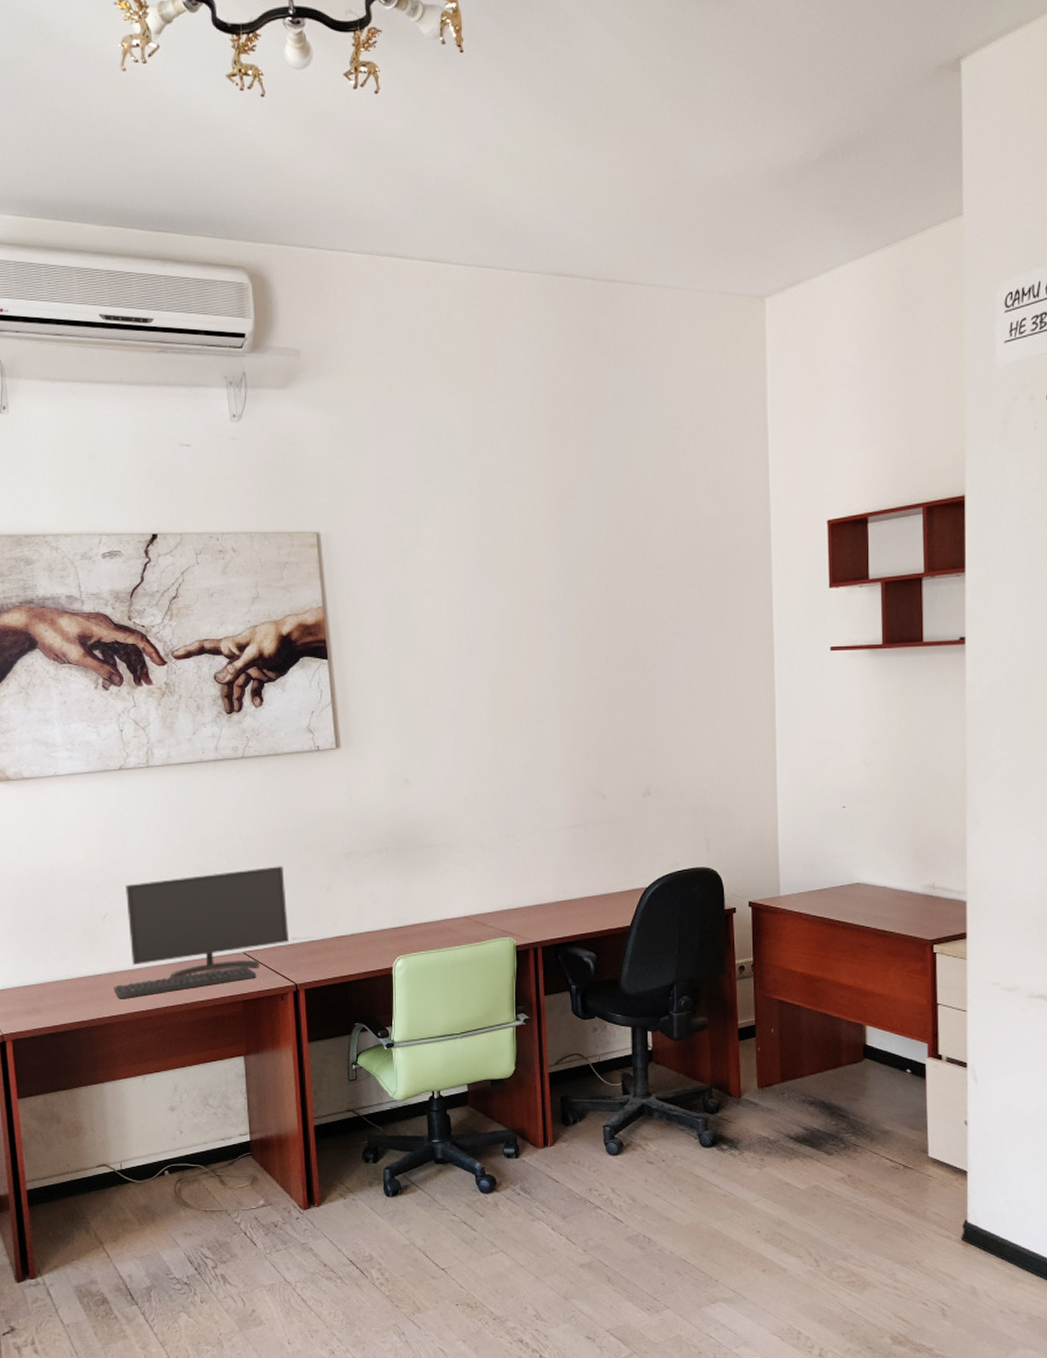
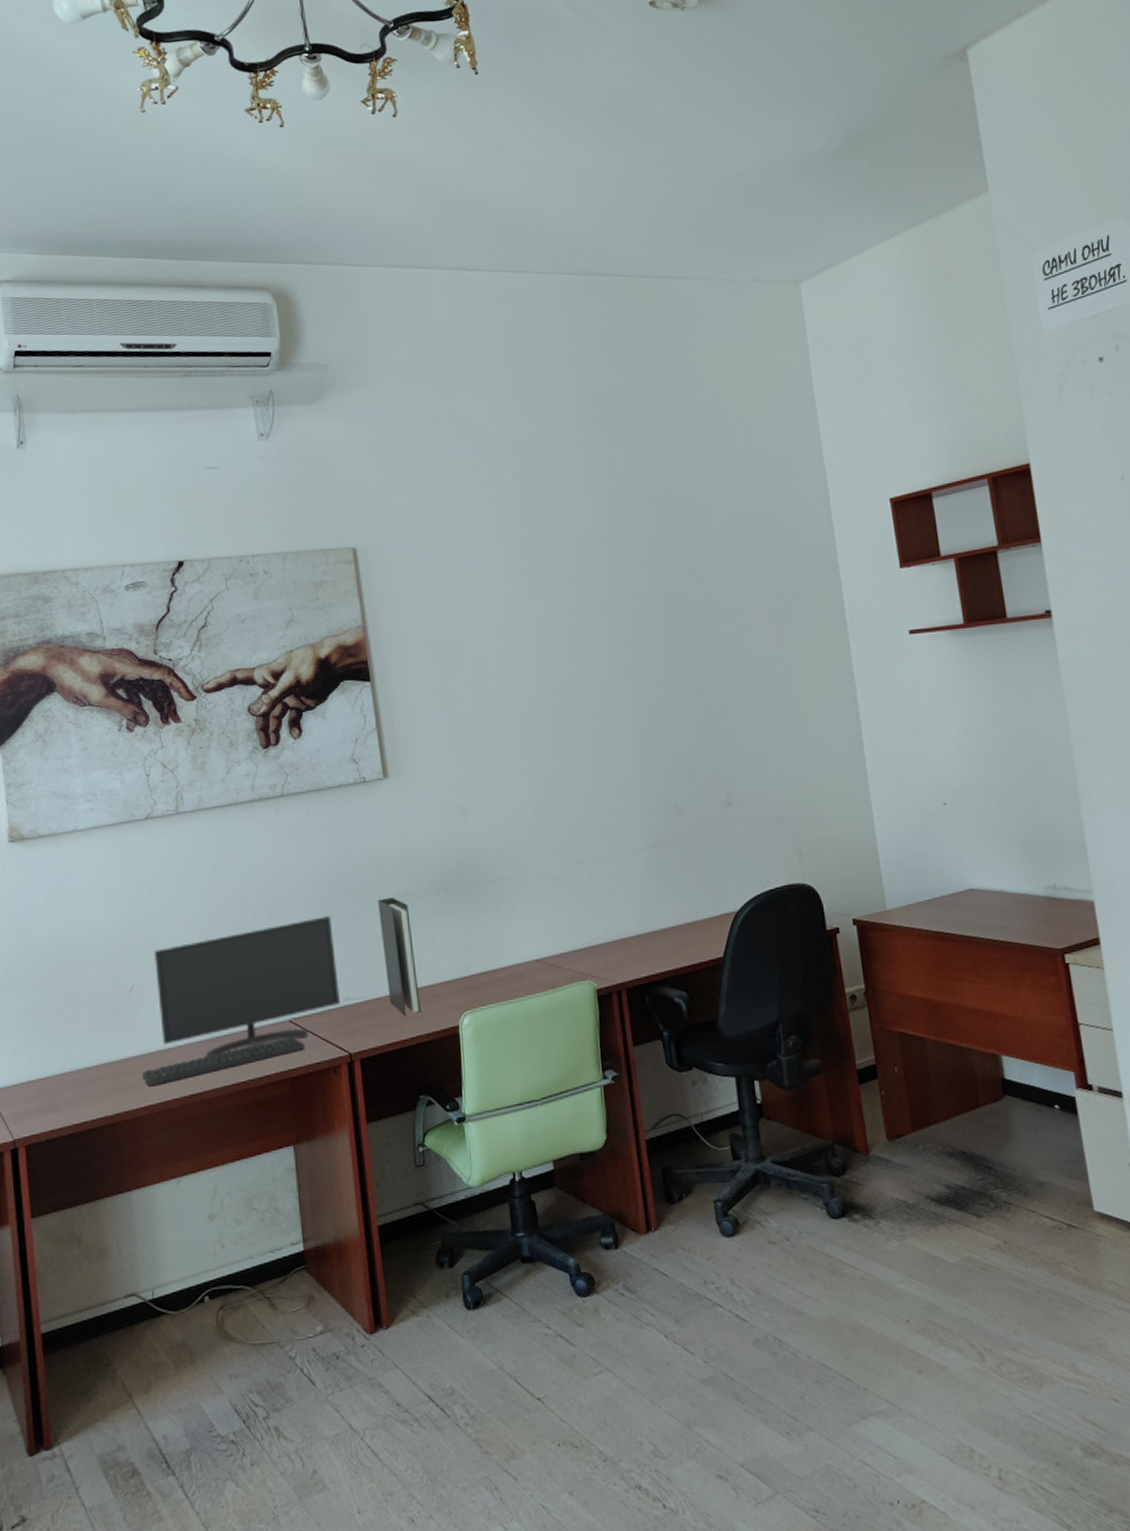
binder: none [326,853,360,955] -> present [378,896,421,1016]

